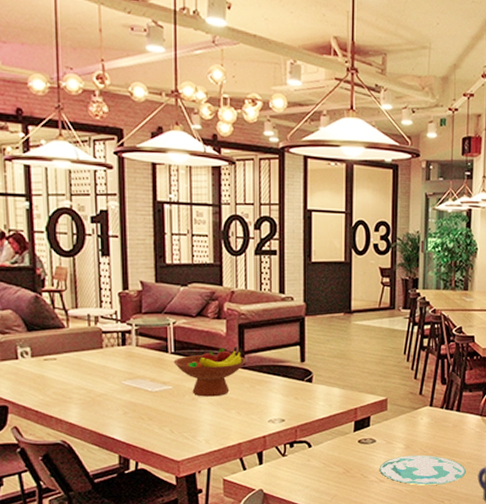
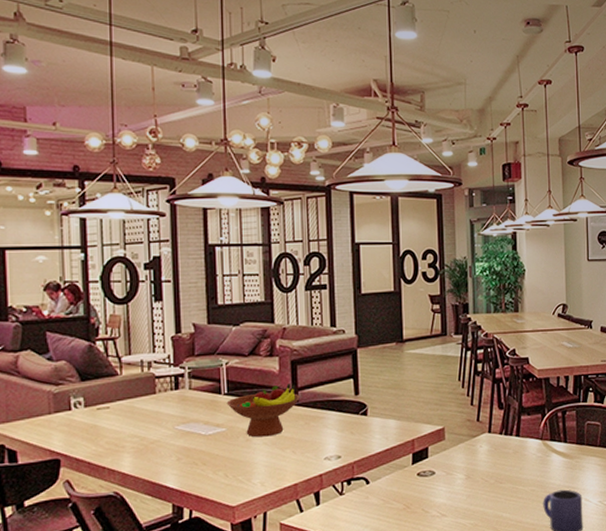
plate: present [379,455,466,485] -> none [440,484,530,518]

